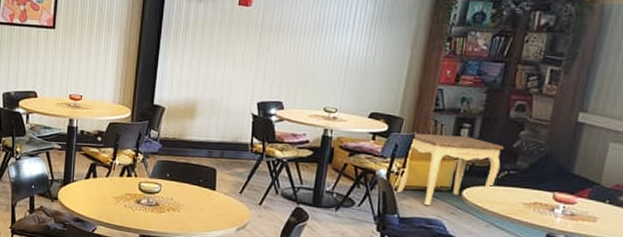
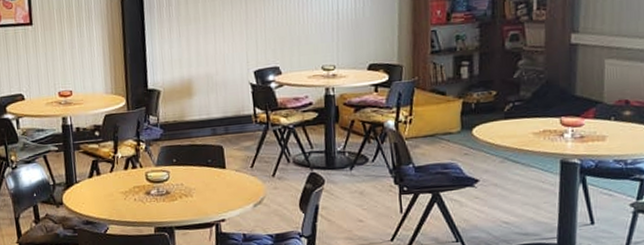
side table: present [396,132,505,206] -> none [407,74,506,151]

